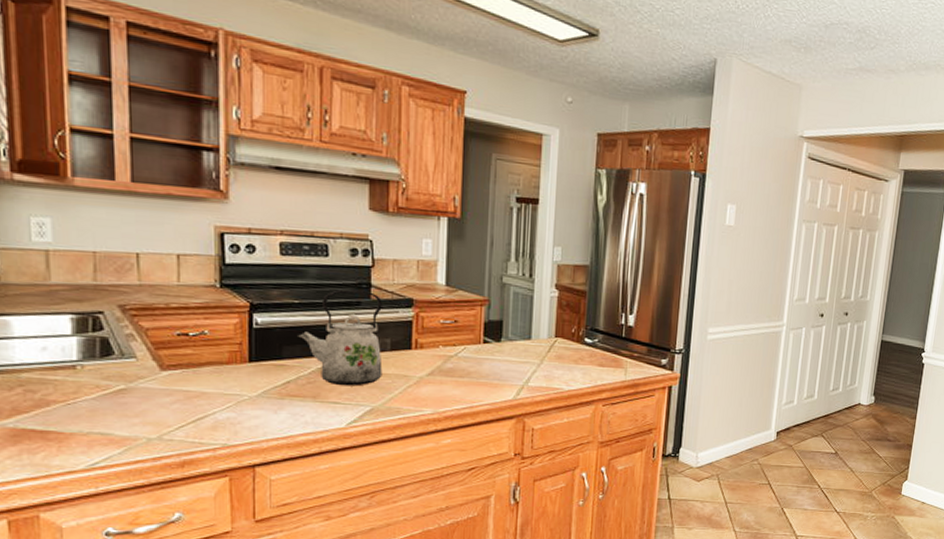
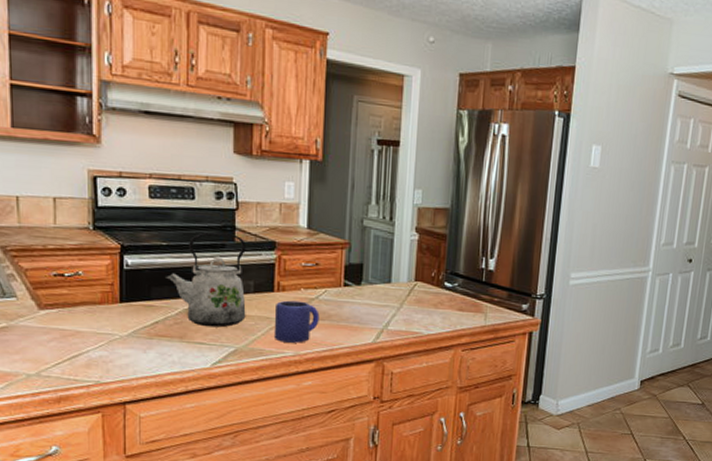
mug: none [411,358,459,401] -> present [273,300,320,343]

